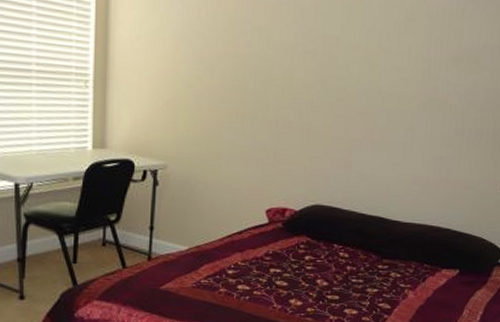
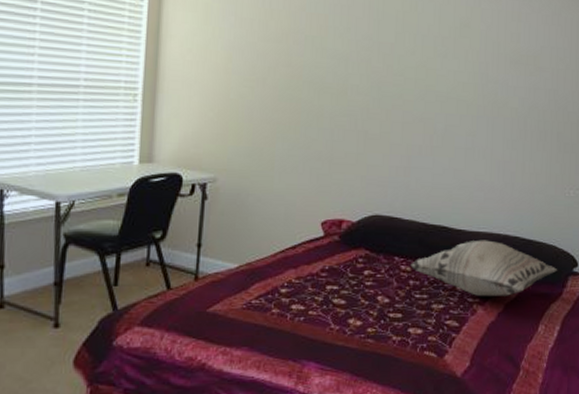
decorative pillow: none [347,230,485,284] -> present [409,240,558,297]

